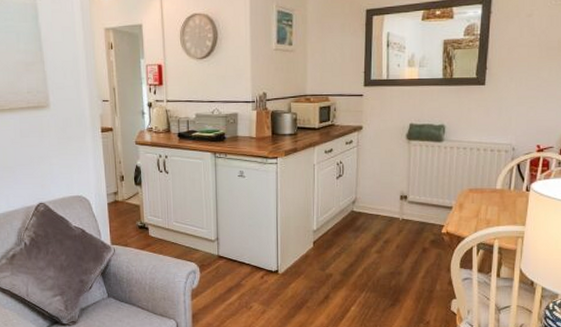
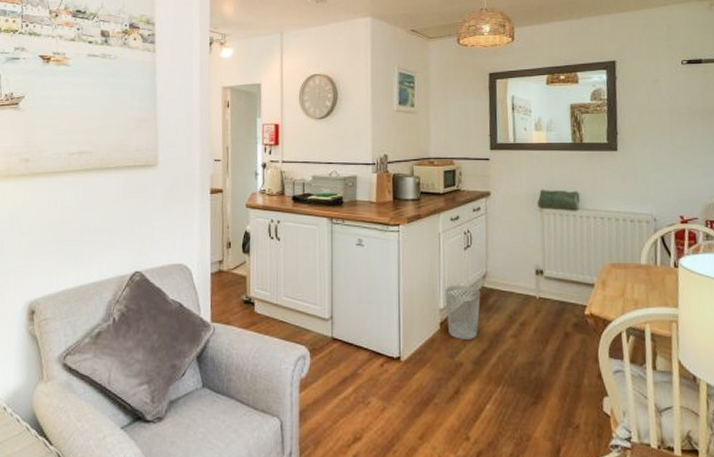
wastebasket: none [318,210,350,255] -> present [444,285,481,339]

